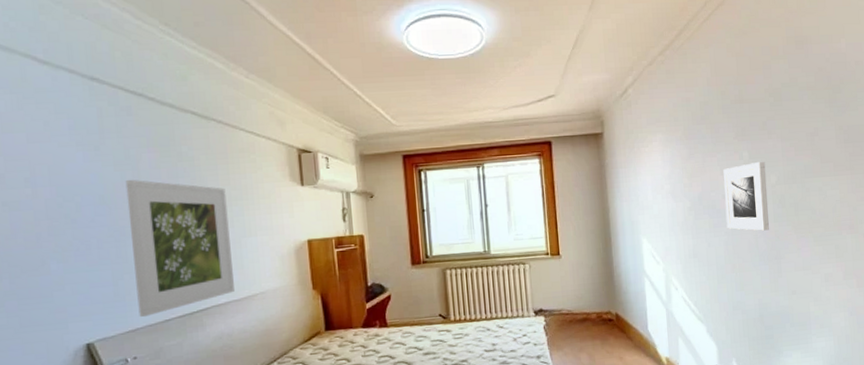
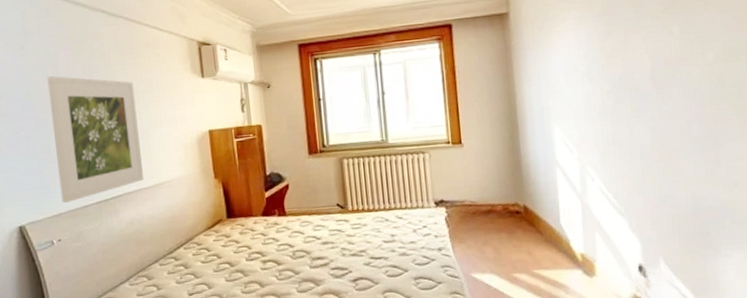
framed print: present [723,161,769,231] -> none [649,36,705,116]

